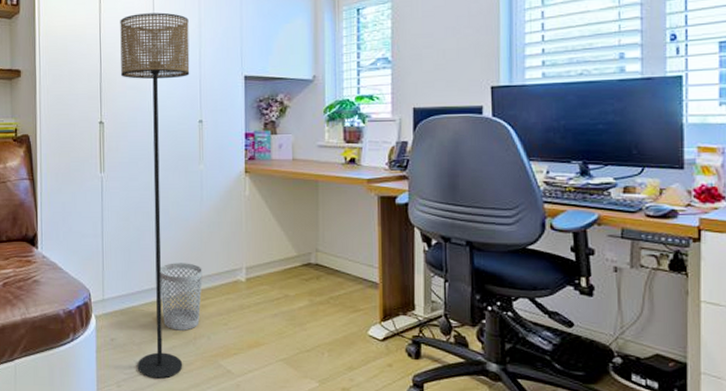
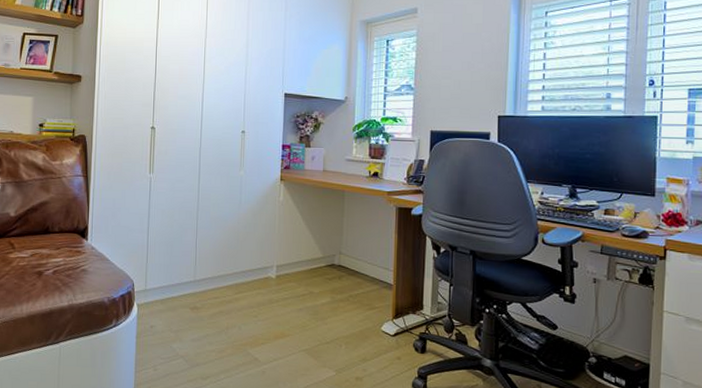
floor lamp: present [120,12,190,379] -> none [173,31,238,364]
wastebasket: present [159,263,203,331] -> none [198,258,237,321]

